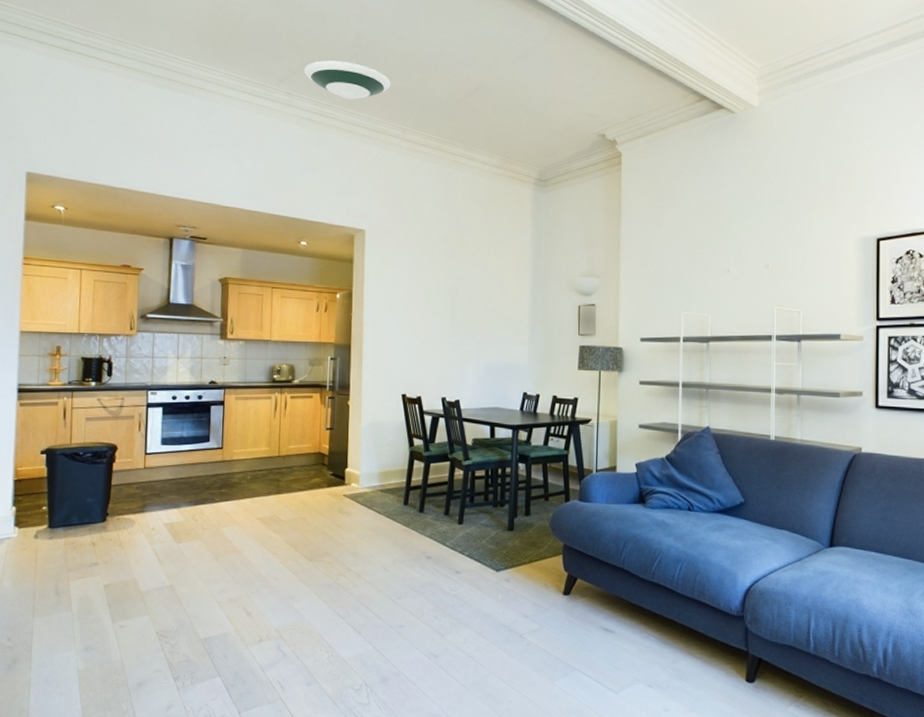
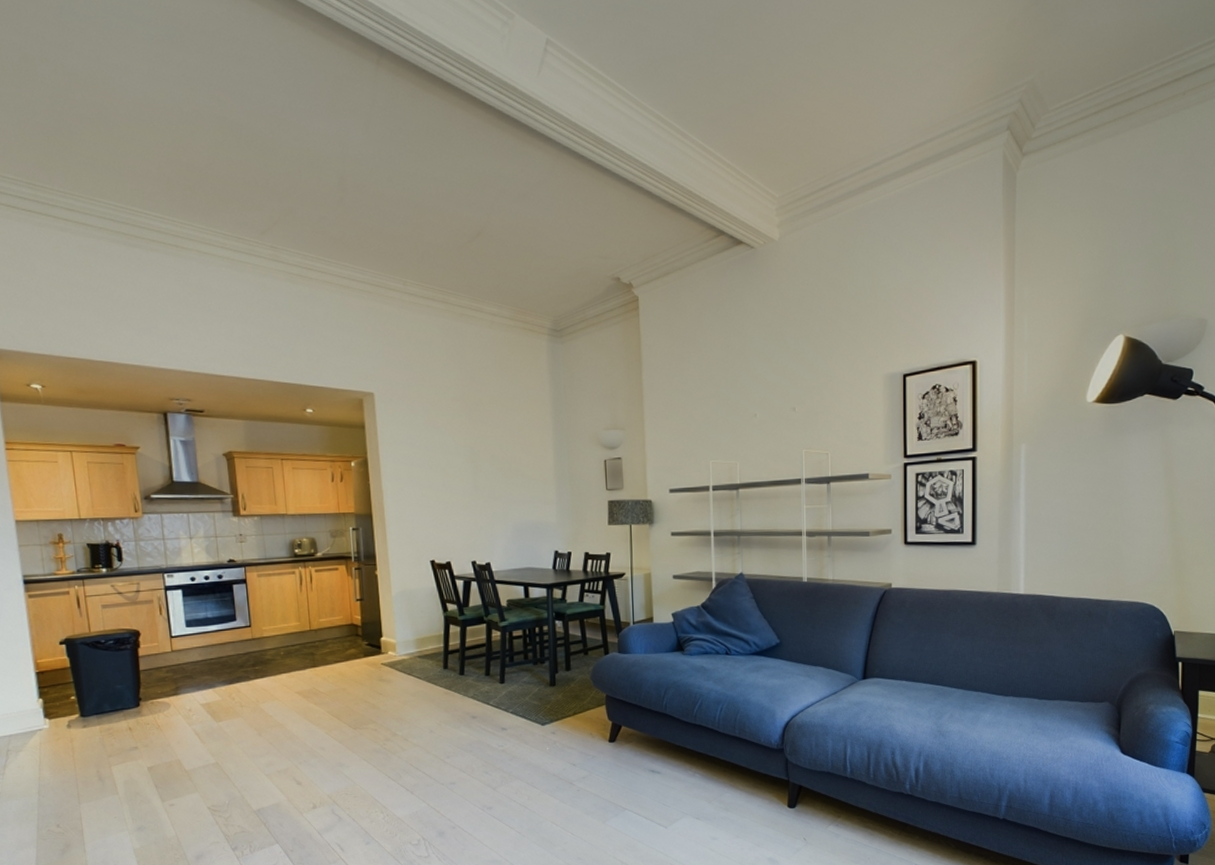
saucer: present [304,60,391,100] -> none [287,207,385,251]

